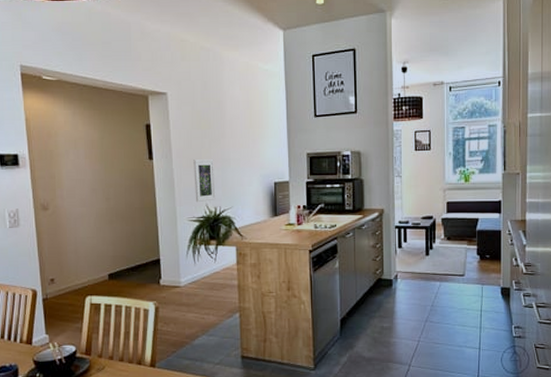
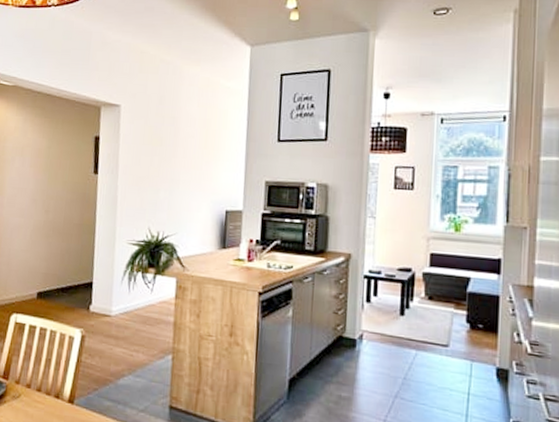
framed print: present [193,159,216,203] -> none [137,178,162,225]

